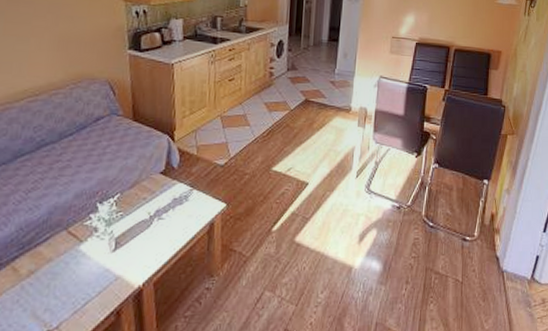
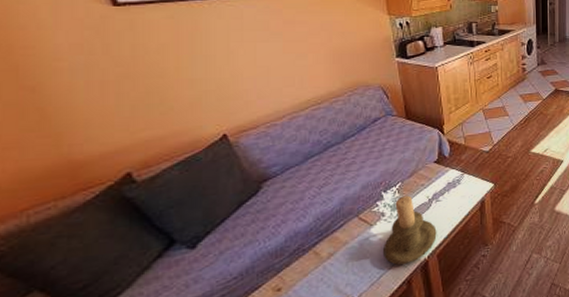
candle holder: none [92,209,156,292] -> present [384,195,437,265]

